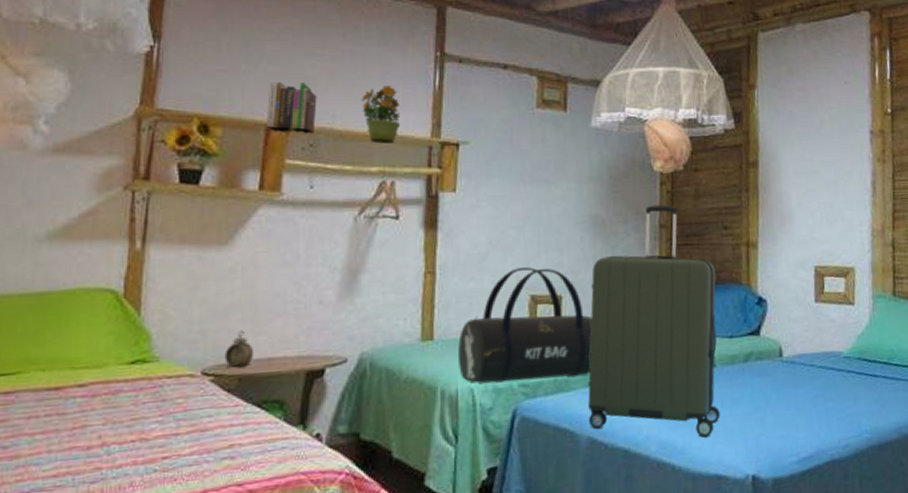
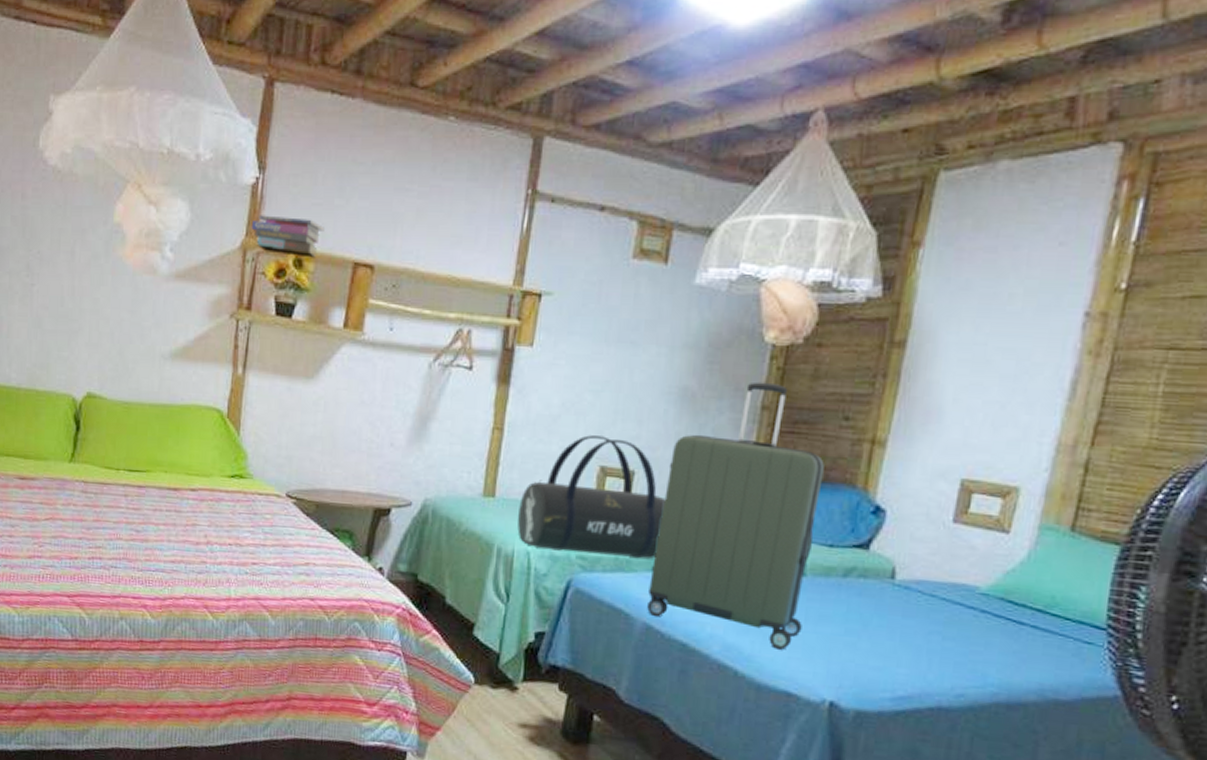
books: none [146,83,232,123] -> present [251,215,325,258]
alarm clock: present [224,330,255,369] -> none [305,461,331,497]
books: present [265,81,317,134] -> none [353,217,403,274]
flowerpot: present [361,85,400,144] -> none [446,226,483,289]

